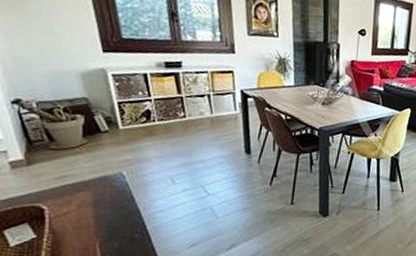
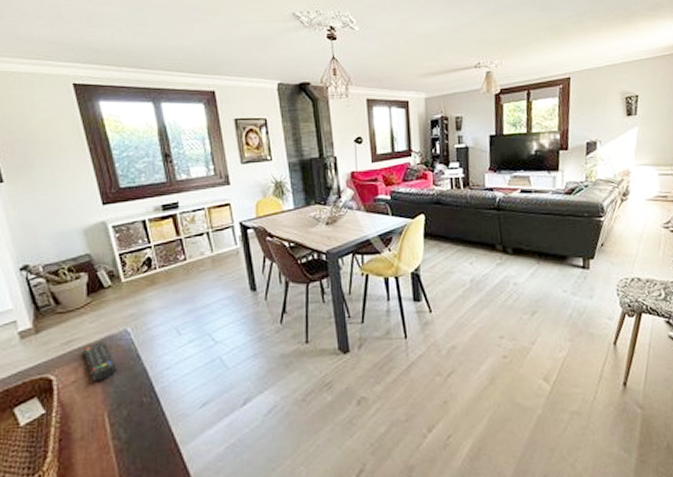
remote control: none [76,179,110,216] -> present [83,340,117,383]

